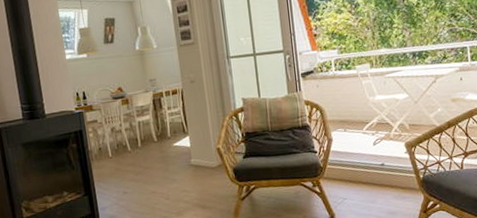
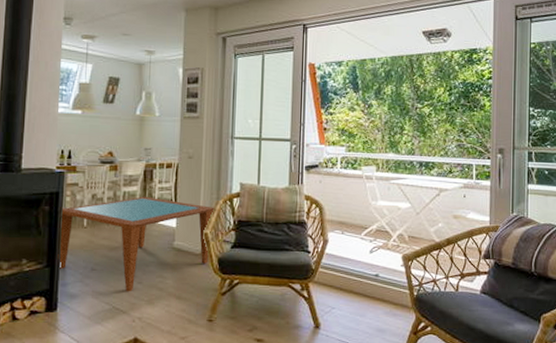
coffee table: none [88,122,225,208] -> present [57,196,214,292]

